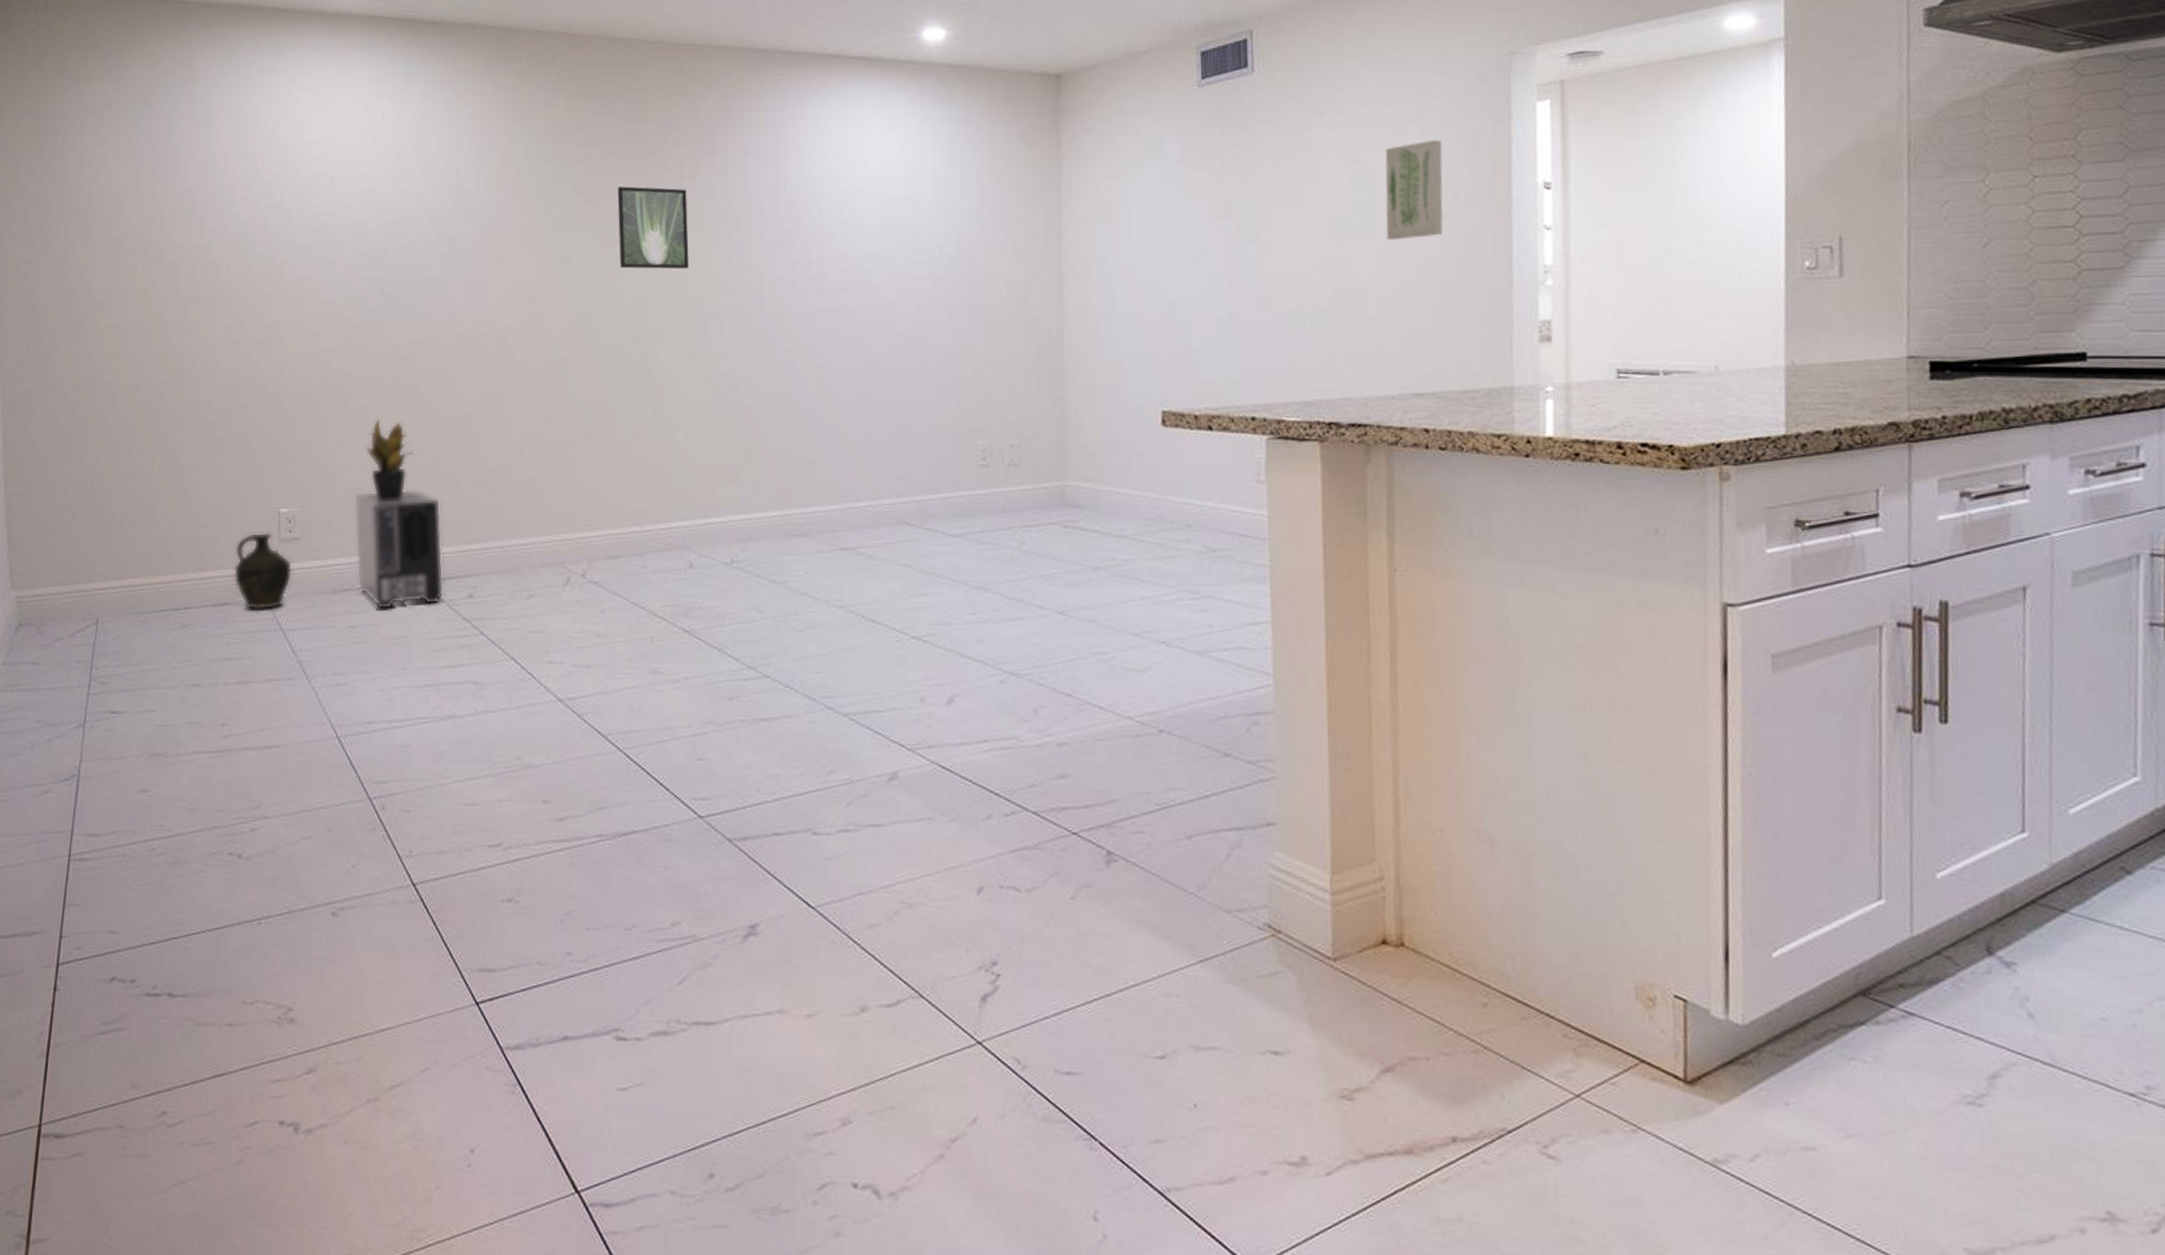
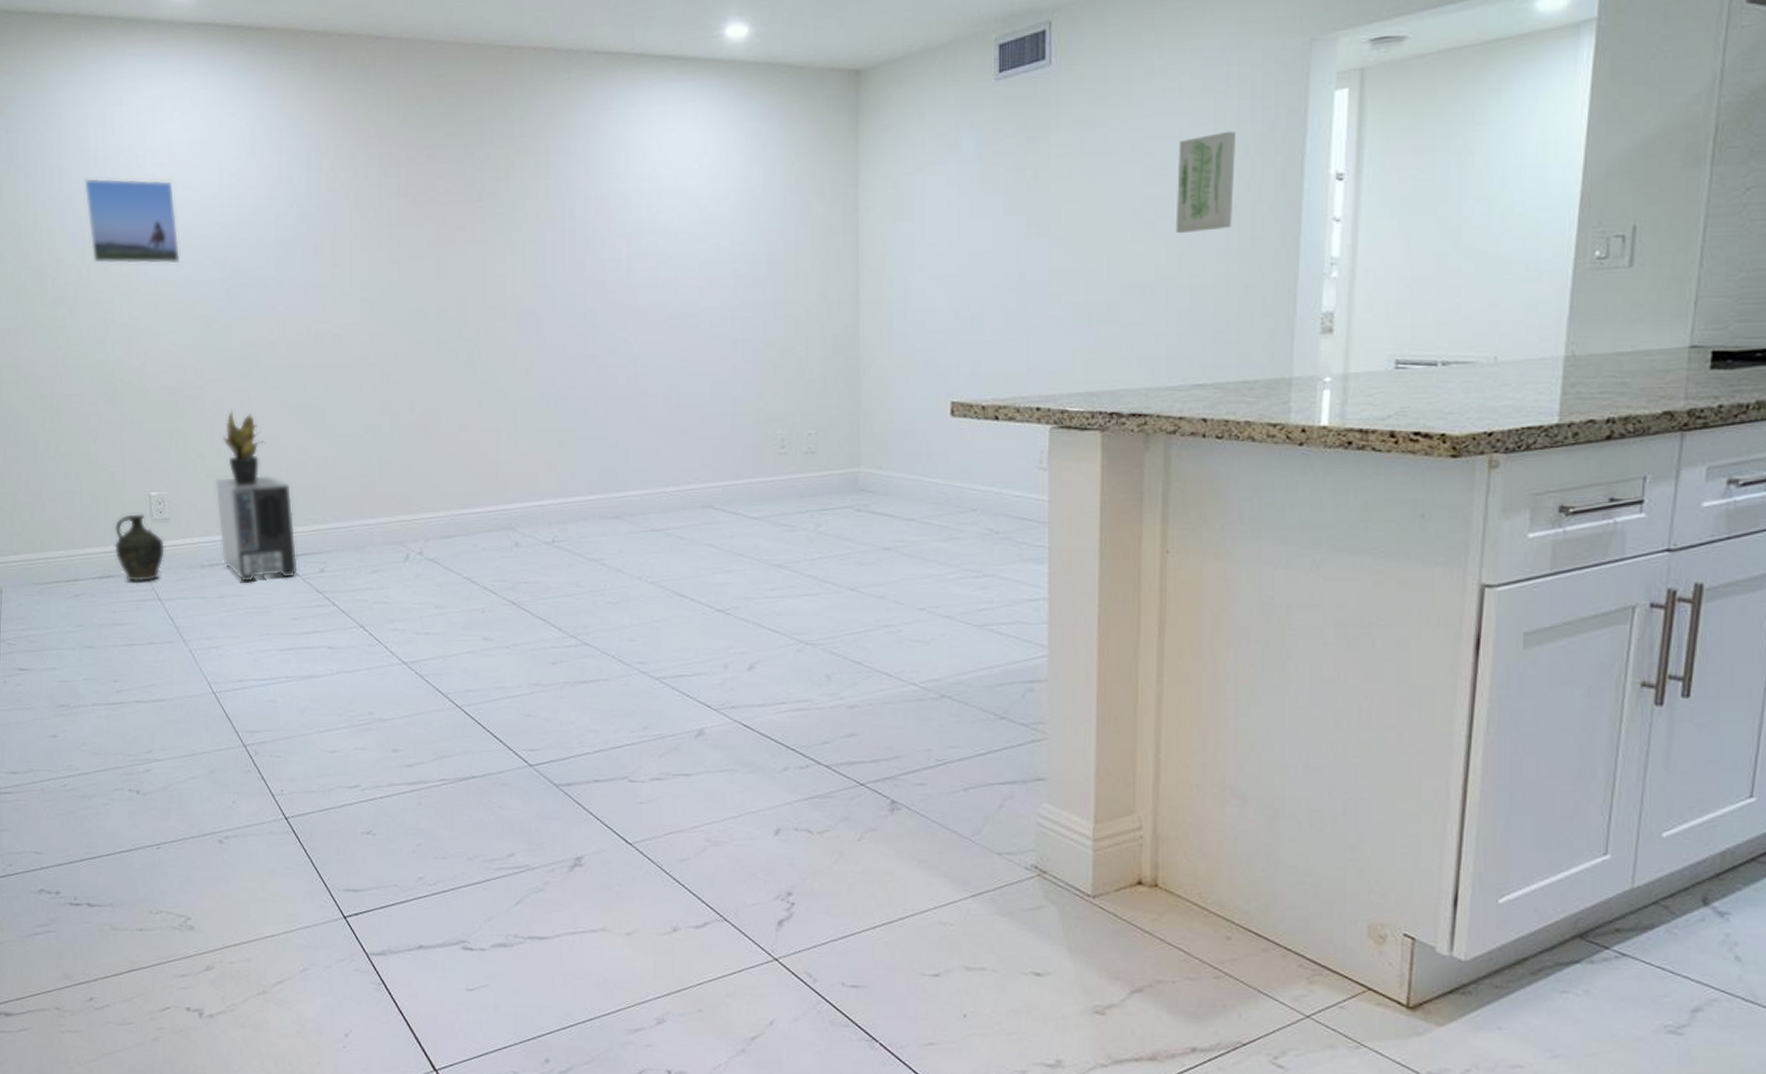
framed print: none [230,170,332,262] -> present [83,177,180,265]
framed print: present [617,186,689,269] -> none [438,188,507,269]

